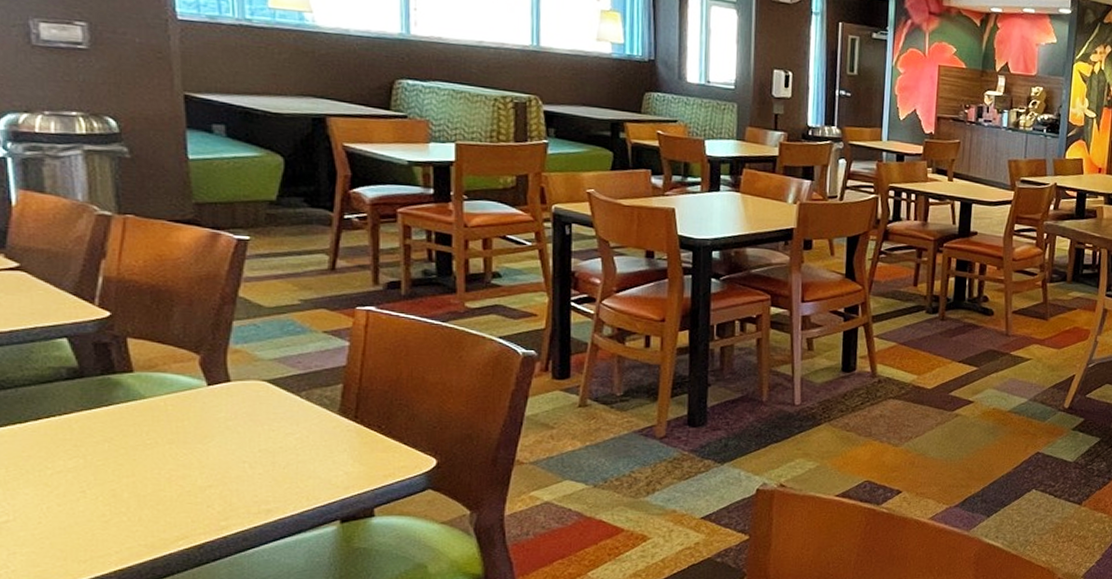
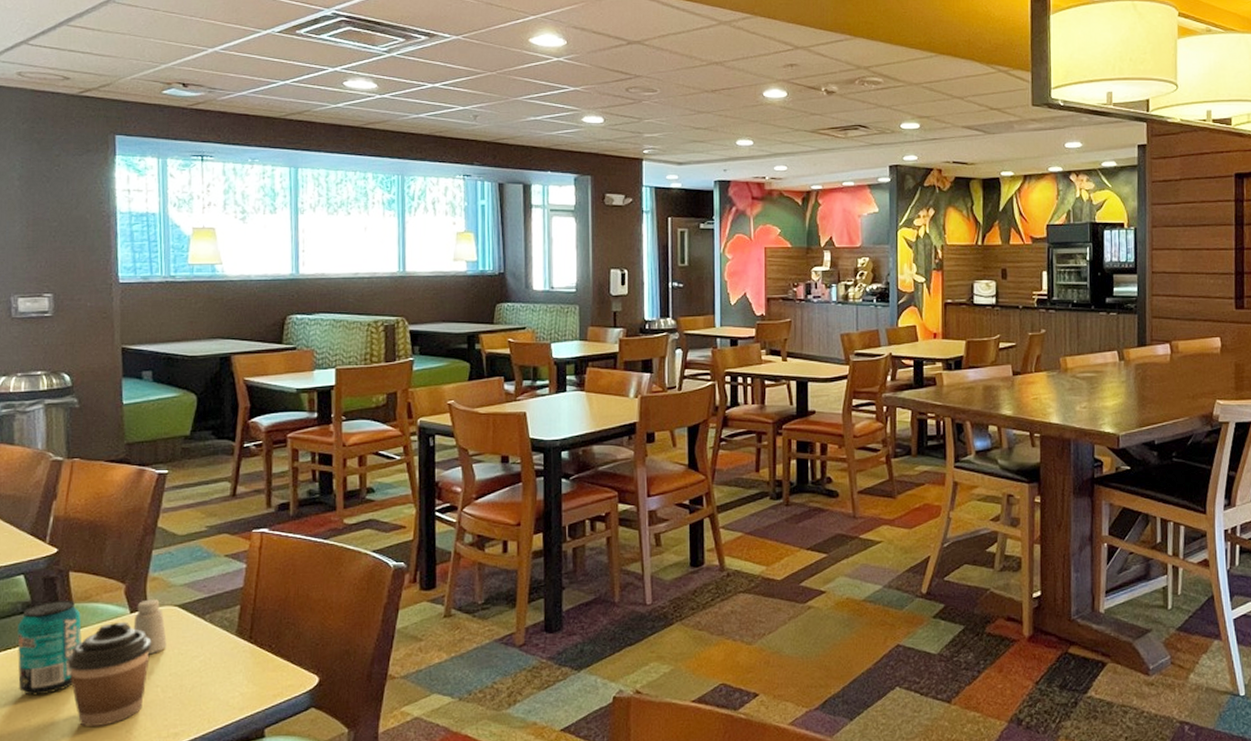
beverage can: none [63,368,146,467] -> present [17,601,82,696]
coffee cup: none [129,394,235,500] -> present [67,621,152,726]
saltshaker: none [212,372,254,430] -> present [133,599,167,655]

